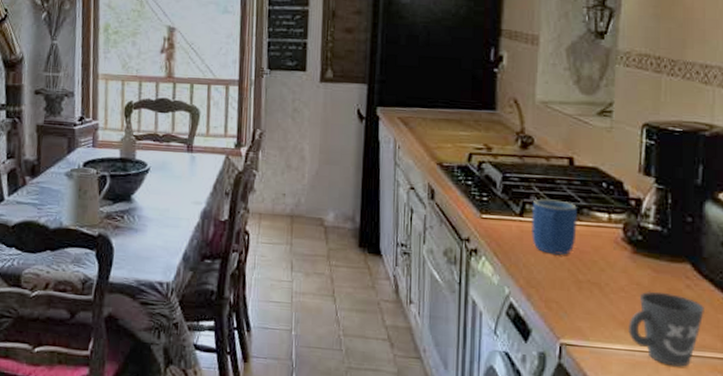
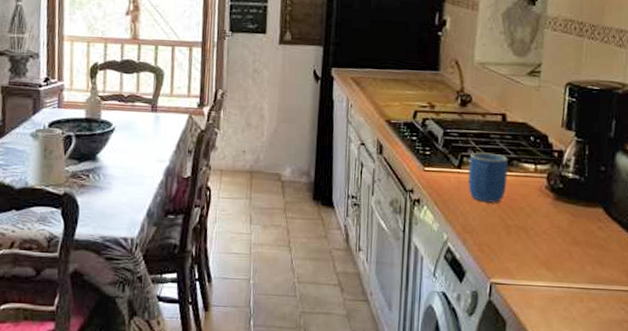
mug: present [629,292,704,367] -> none [549,234,613,300]

